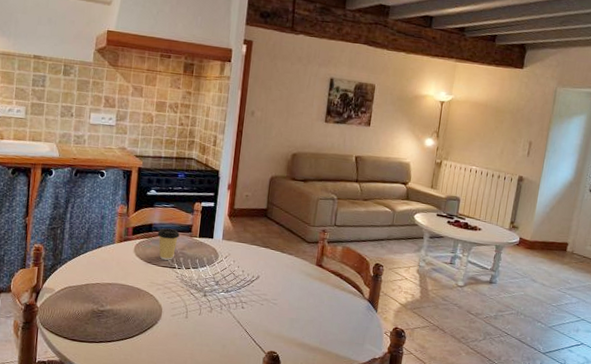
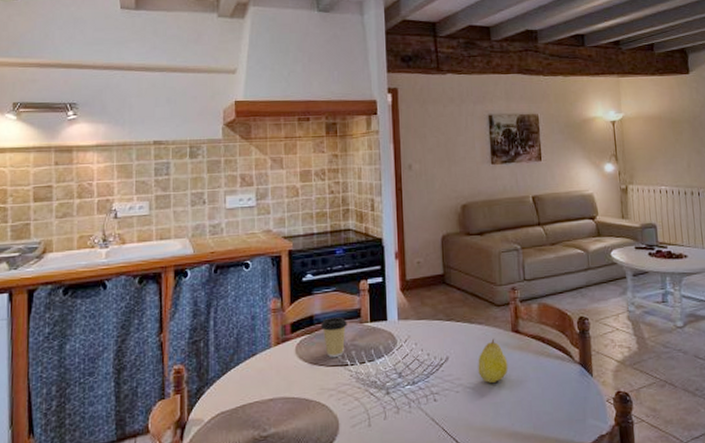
fruit: none [282,268,309,303] -> present [478,338,508,383]

